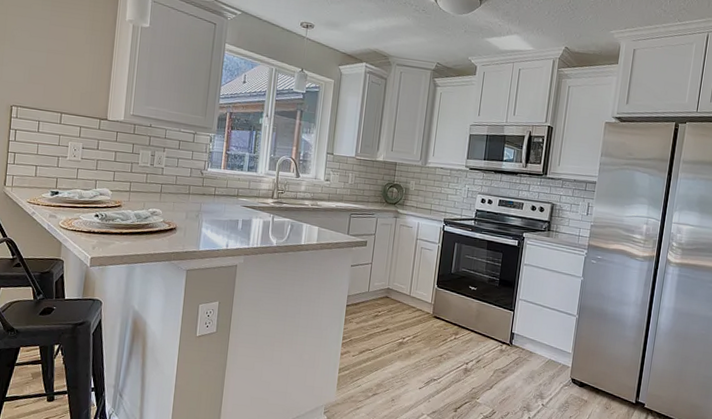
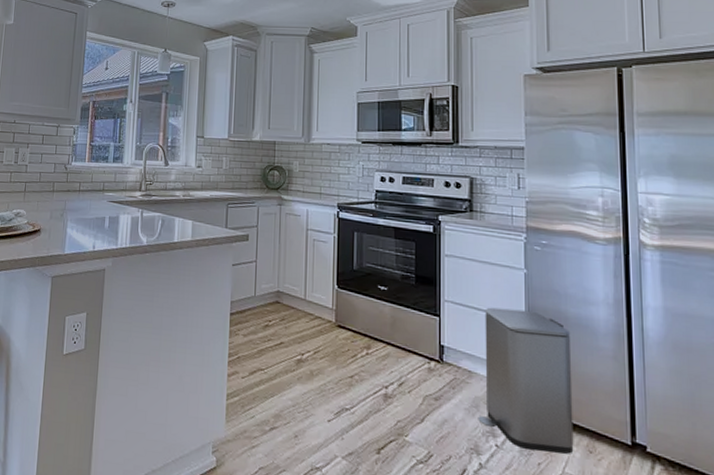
pedal bin: none [532,305,608,410] -> present [478,307,574,454]

